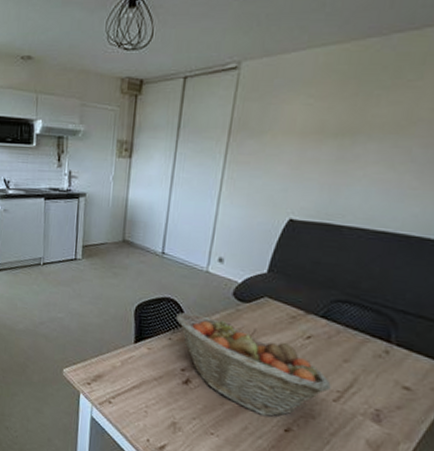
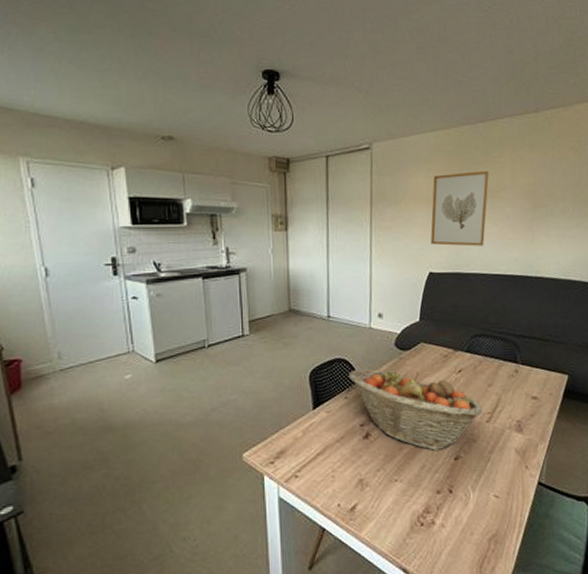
wall art: none [297,97,396,194] -> present [430,170,489,246]

